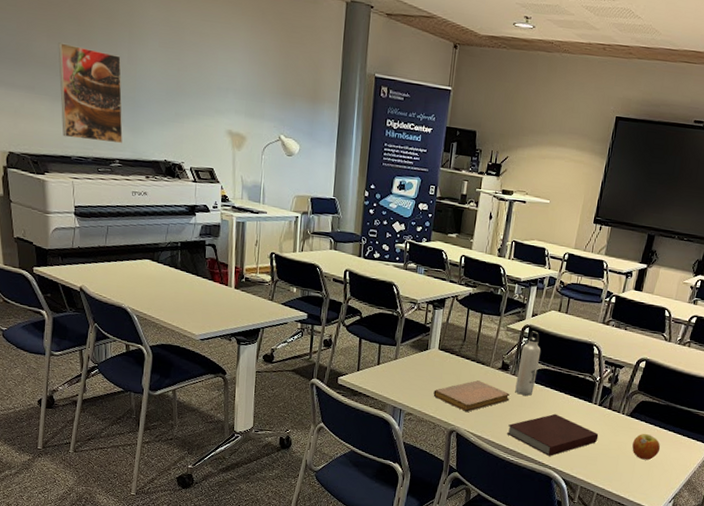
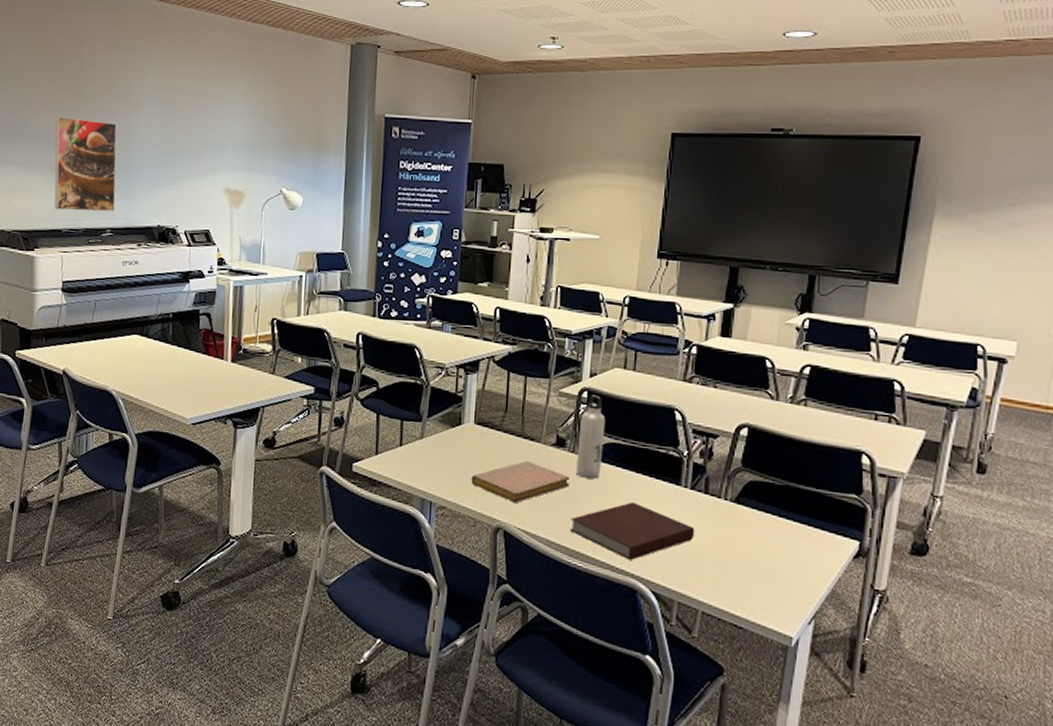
apple: present [632,433,661,460] -> none [744,525,785,564]

